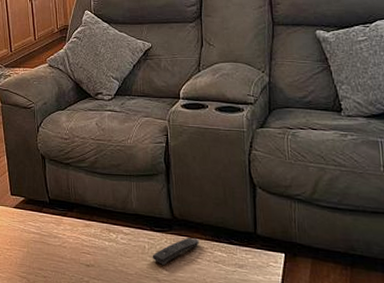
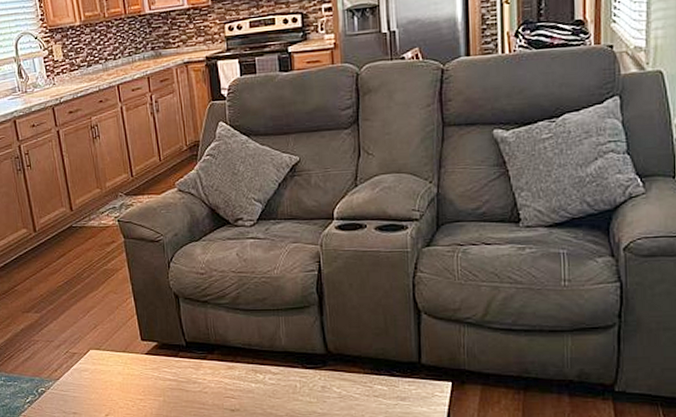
remote control: present [152,237,199,265] -> none [304,372,357,404]

